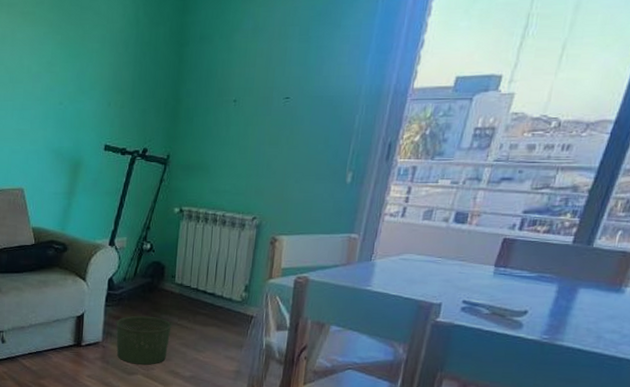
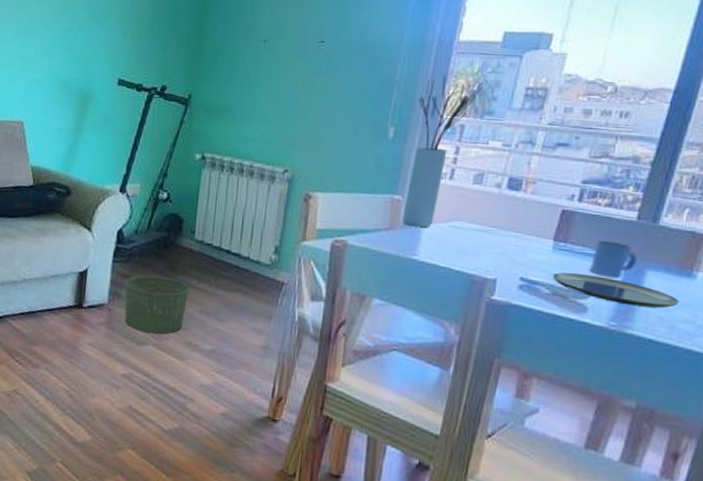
vase: none [358,122,436,262] -> present [402,75,484,228]
plate: none [491,293,608,321] -> present [552,272,680,309]
mug: none [527,263,572,297] -> present [590,240,638,279]

